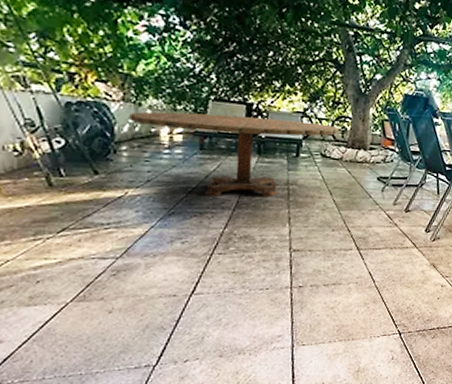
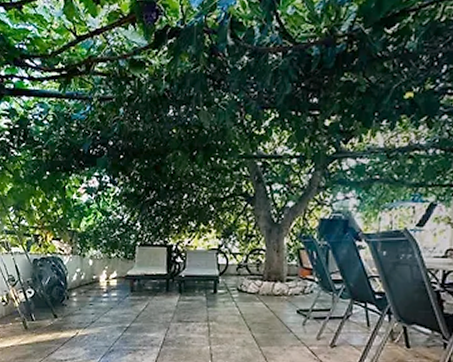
dining table: present [129,111,339,198] -> none [77,257,253,336]

